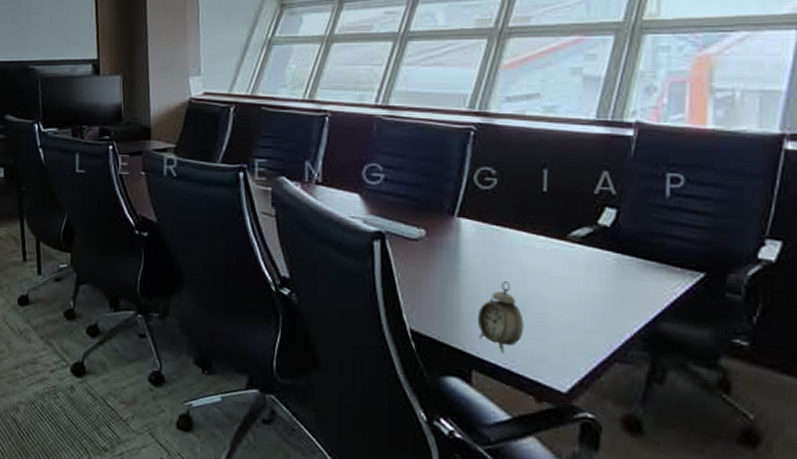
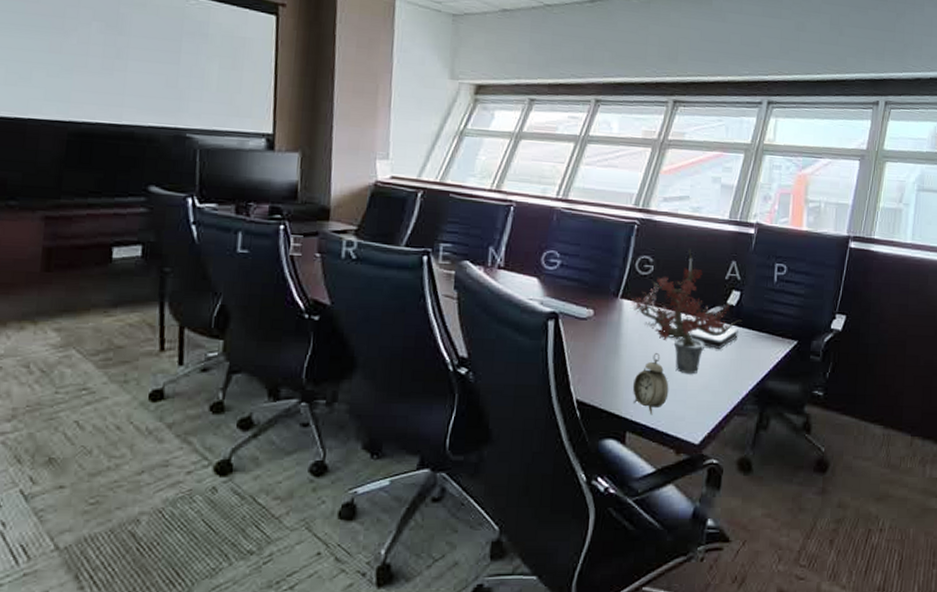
potted plant: none [471,158,620,309] -> present [631,249,742,375]
book: none [510,239,616,280] -> present [661,317,738,349]

